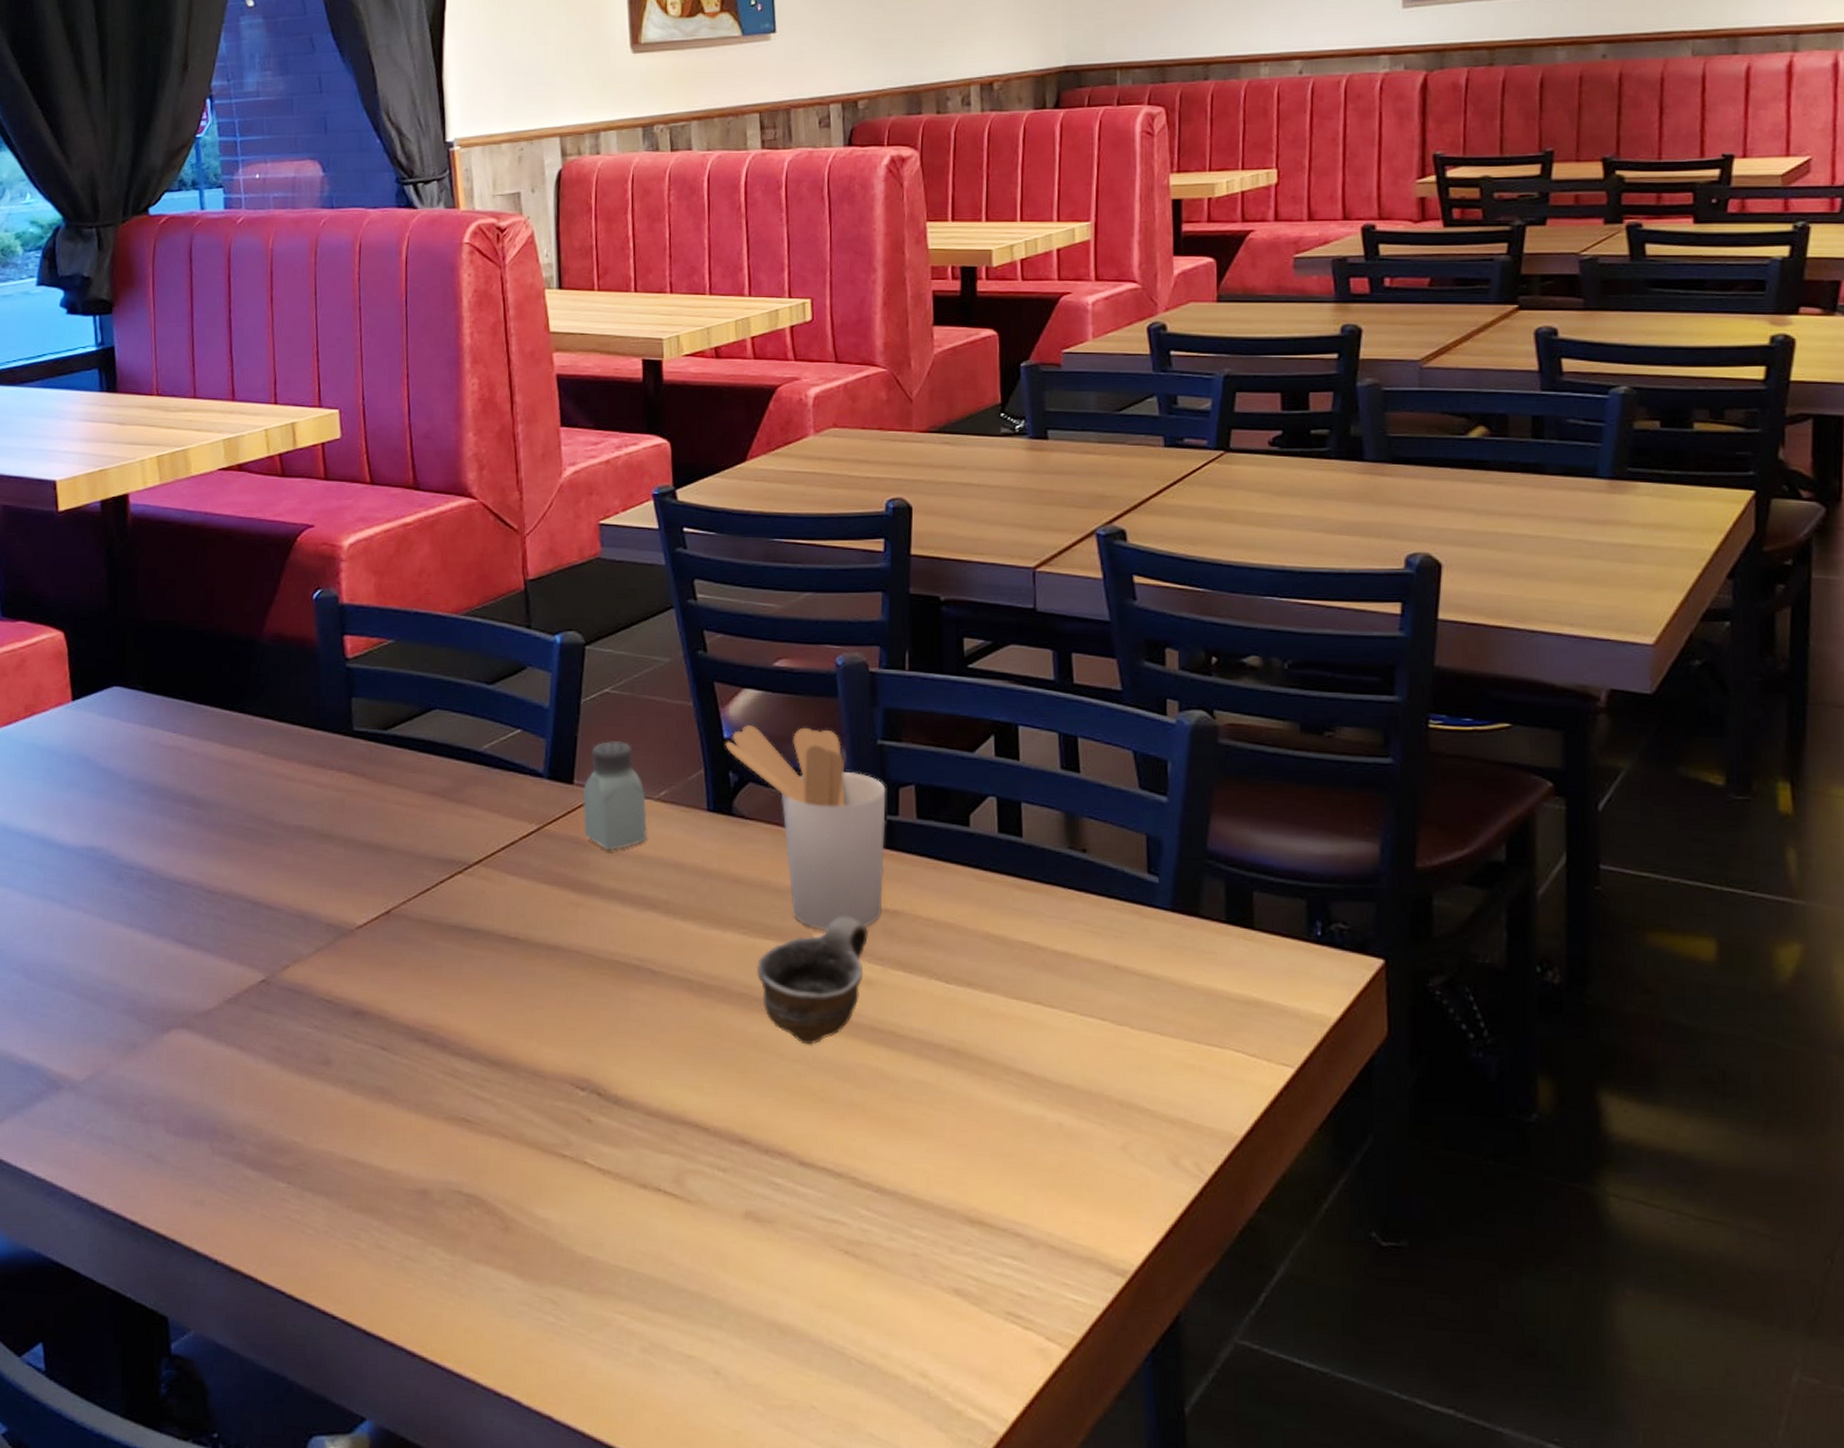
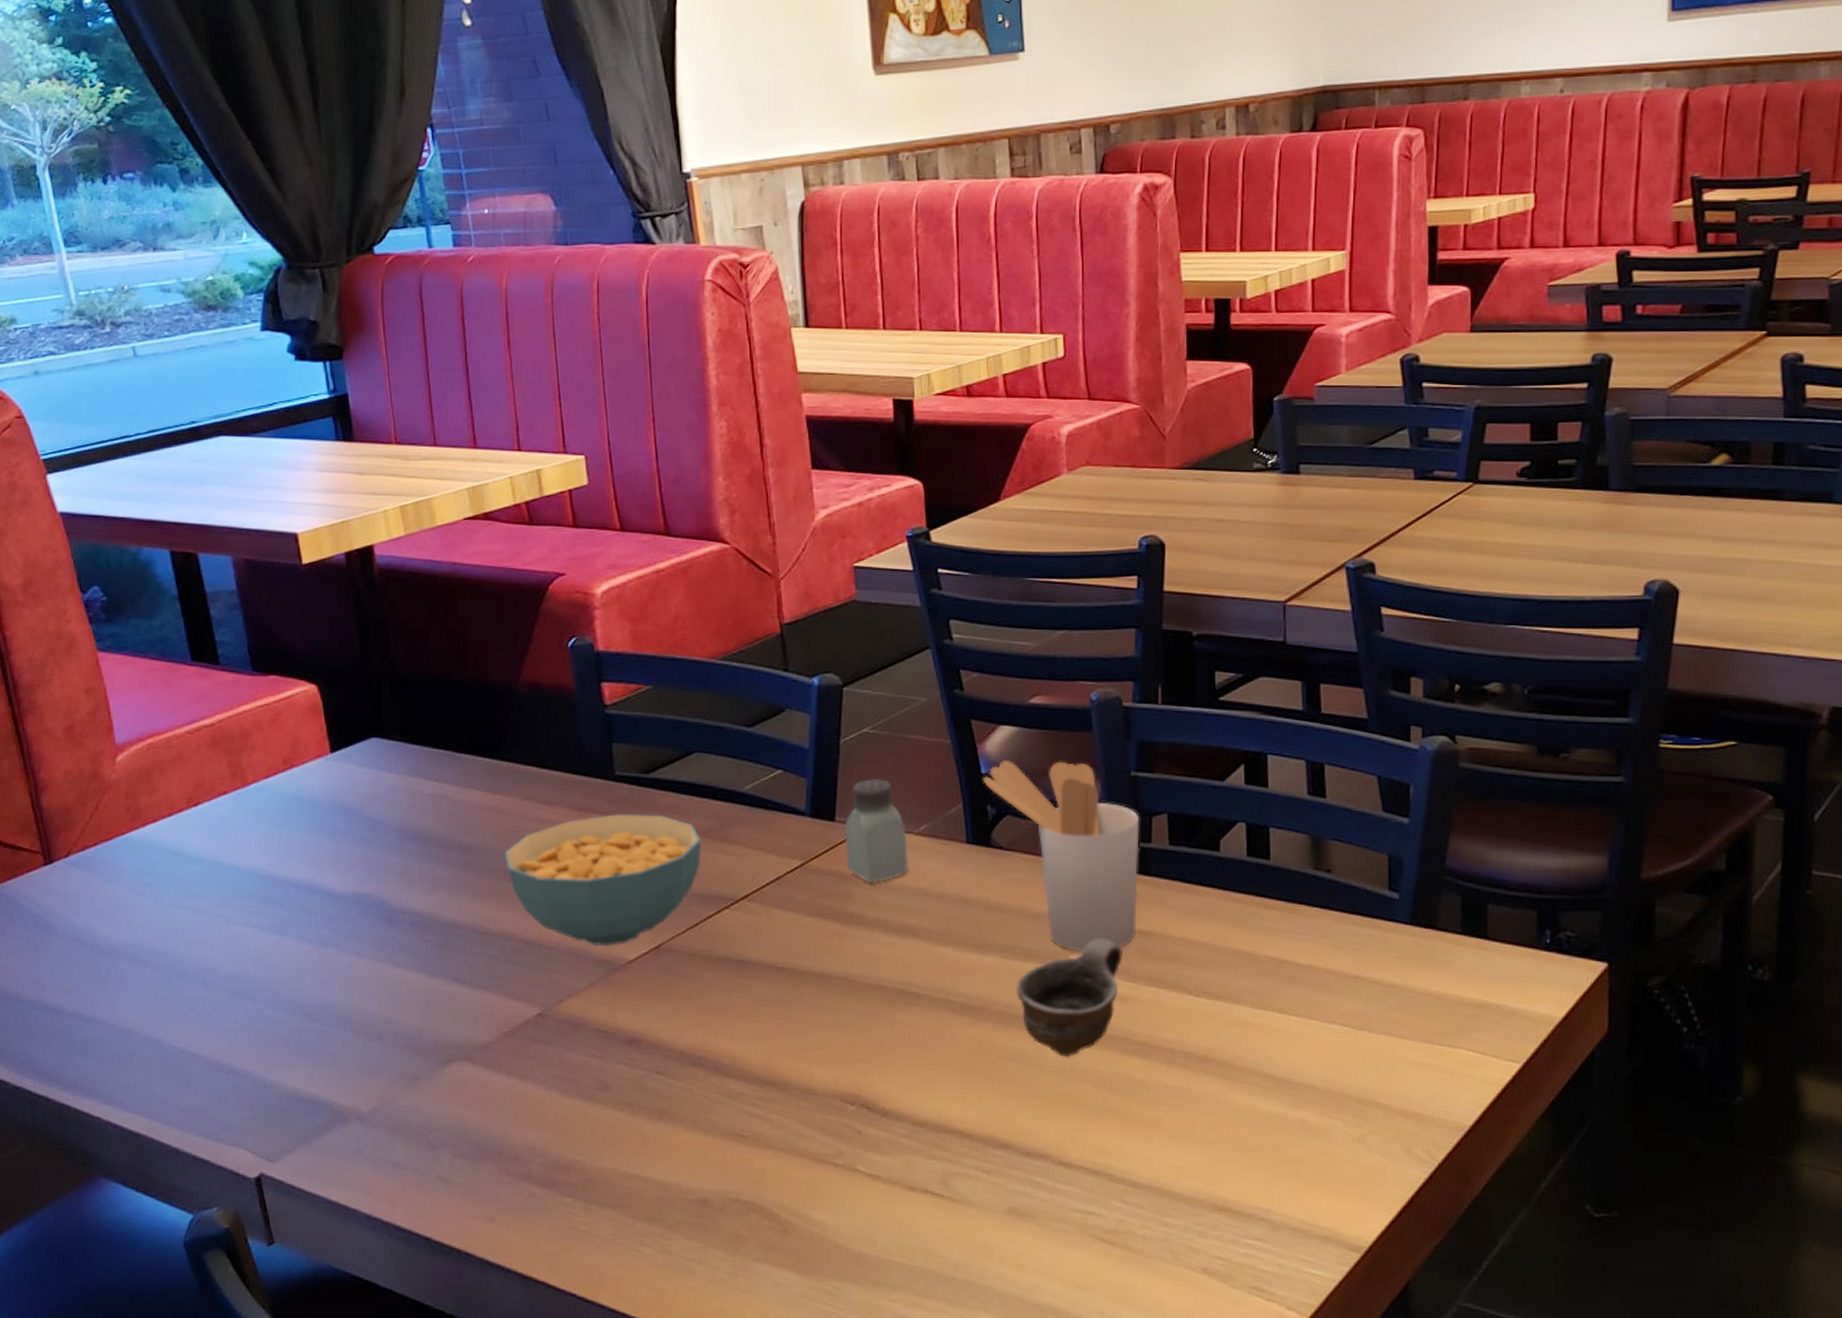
cereal bowl: none [237,770,437,911] -> present [504,813,702,947]

